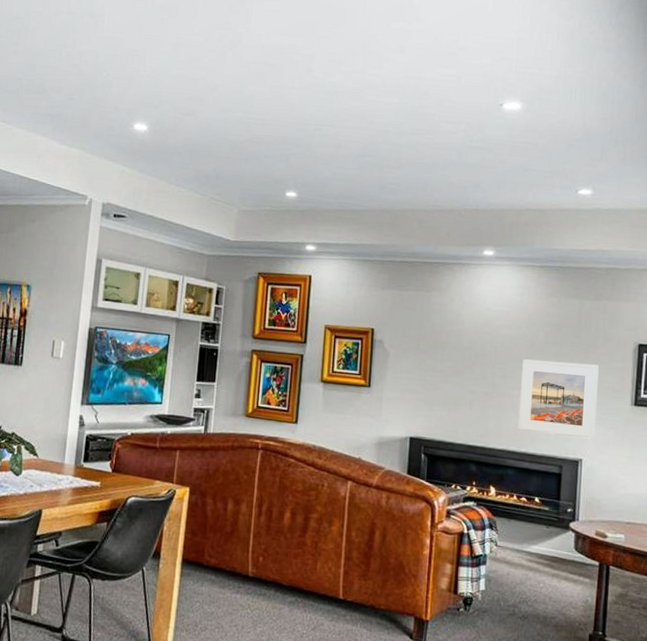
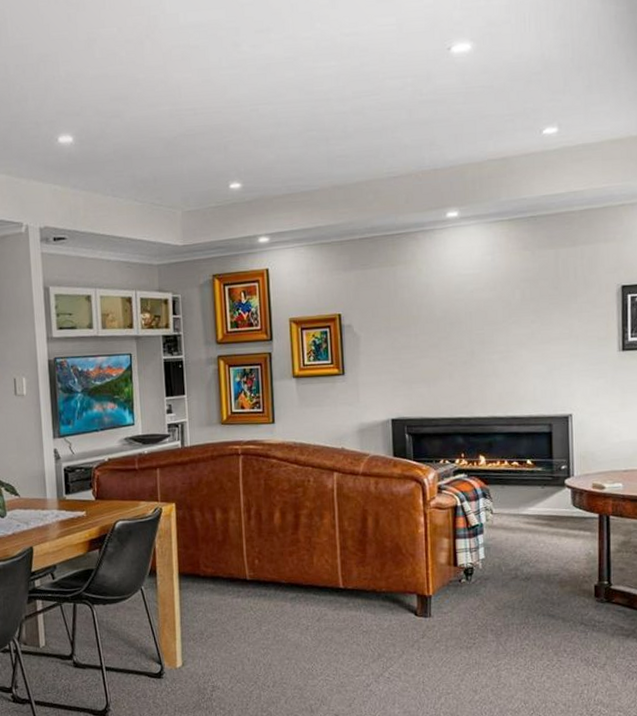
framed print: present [518,359,599,439] -> none [500,314,583,395]

